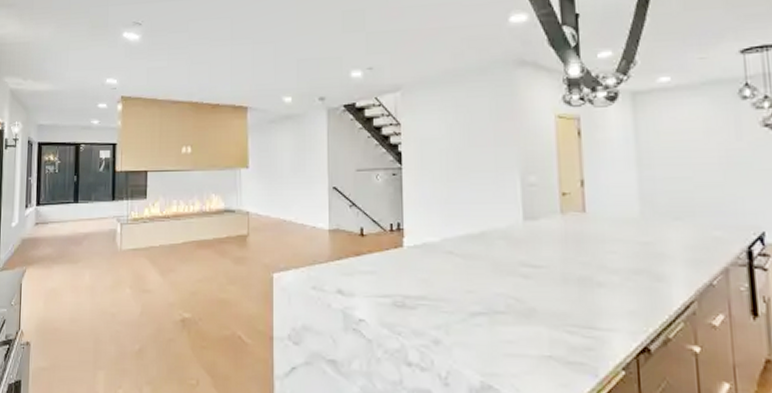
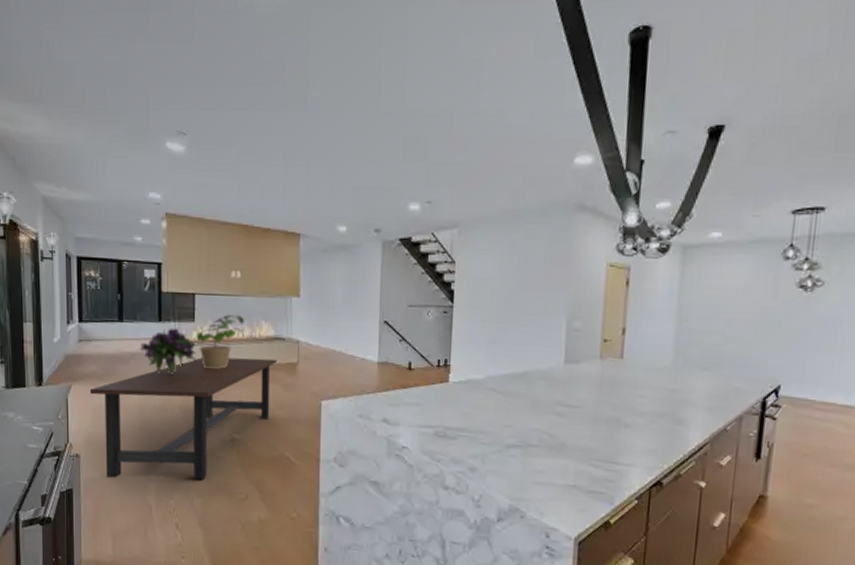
dining table: none [43,232,227,367] -> present [89,357,277,480]
bouquet: none [92,206,150,254] -> present [139,328,199,375]
potted plant: none [148,190,194,246] -> present [196,315,244,369]

